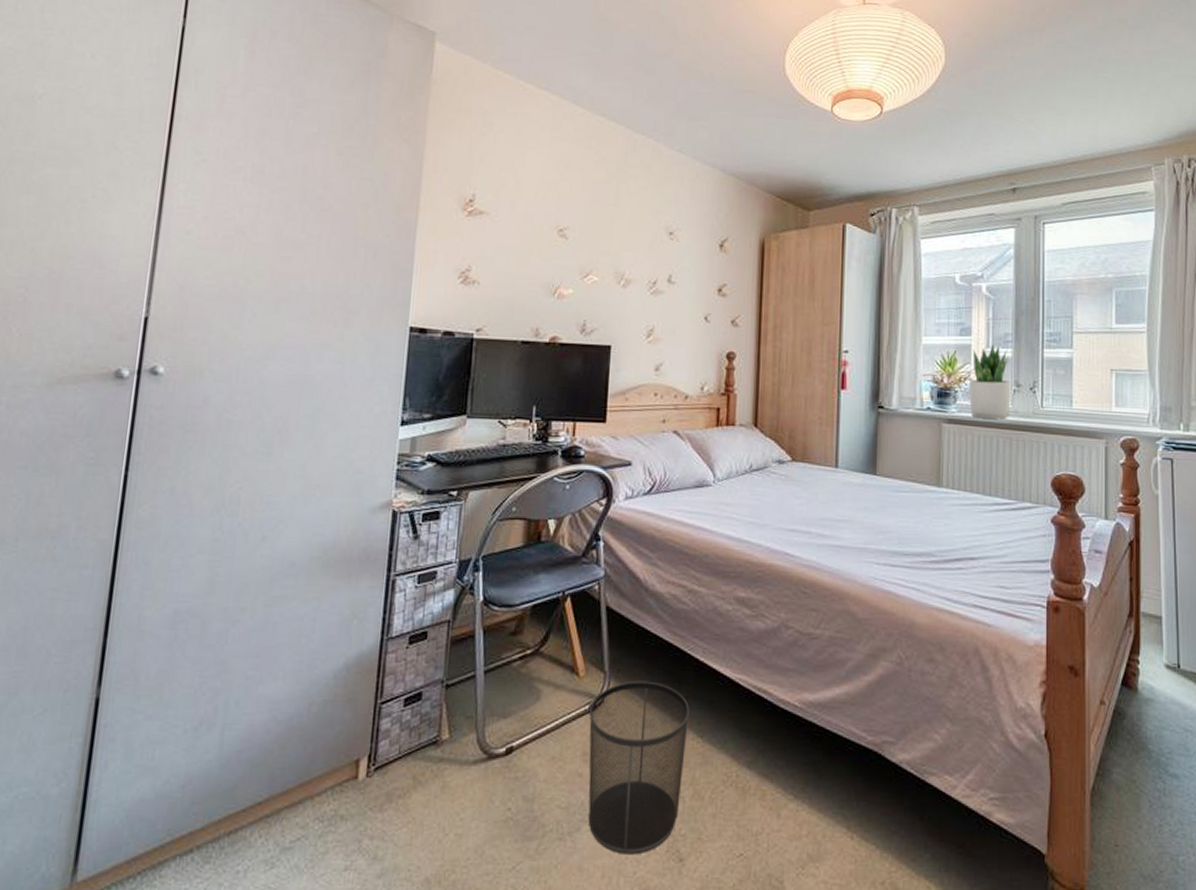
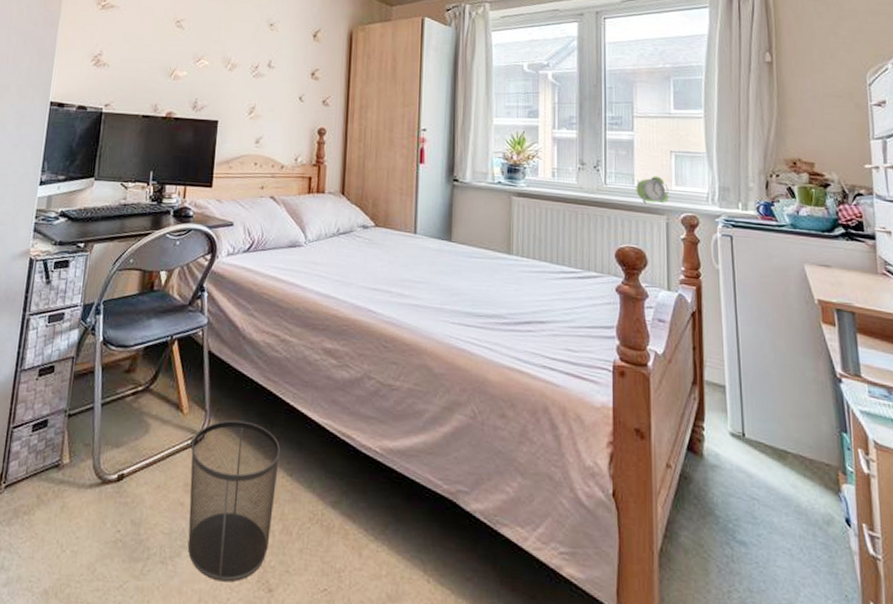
planter: present [969,344,1011,419] -> none [537,125,576,194]
alarm clock: none [1074,397,1108,426] -> present [636,176,669,203]

